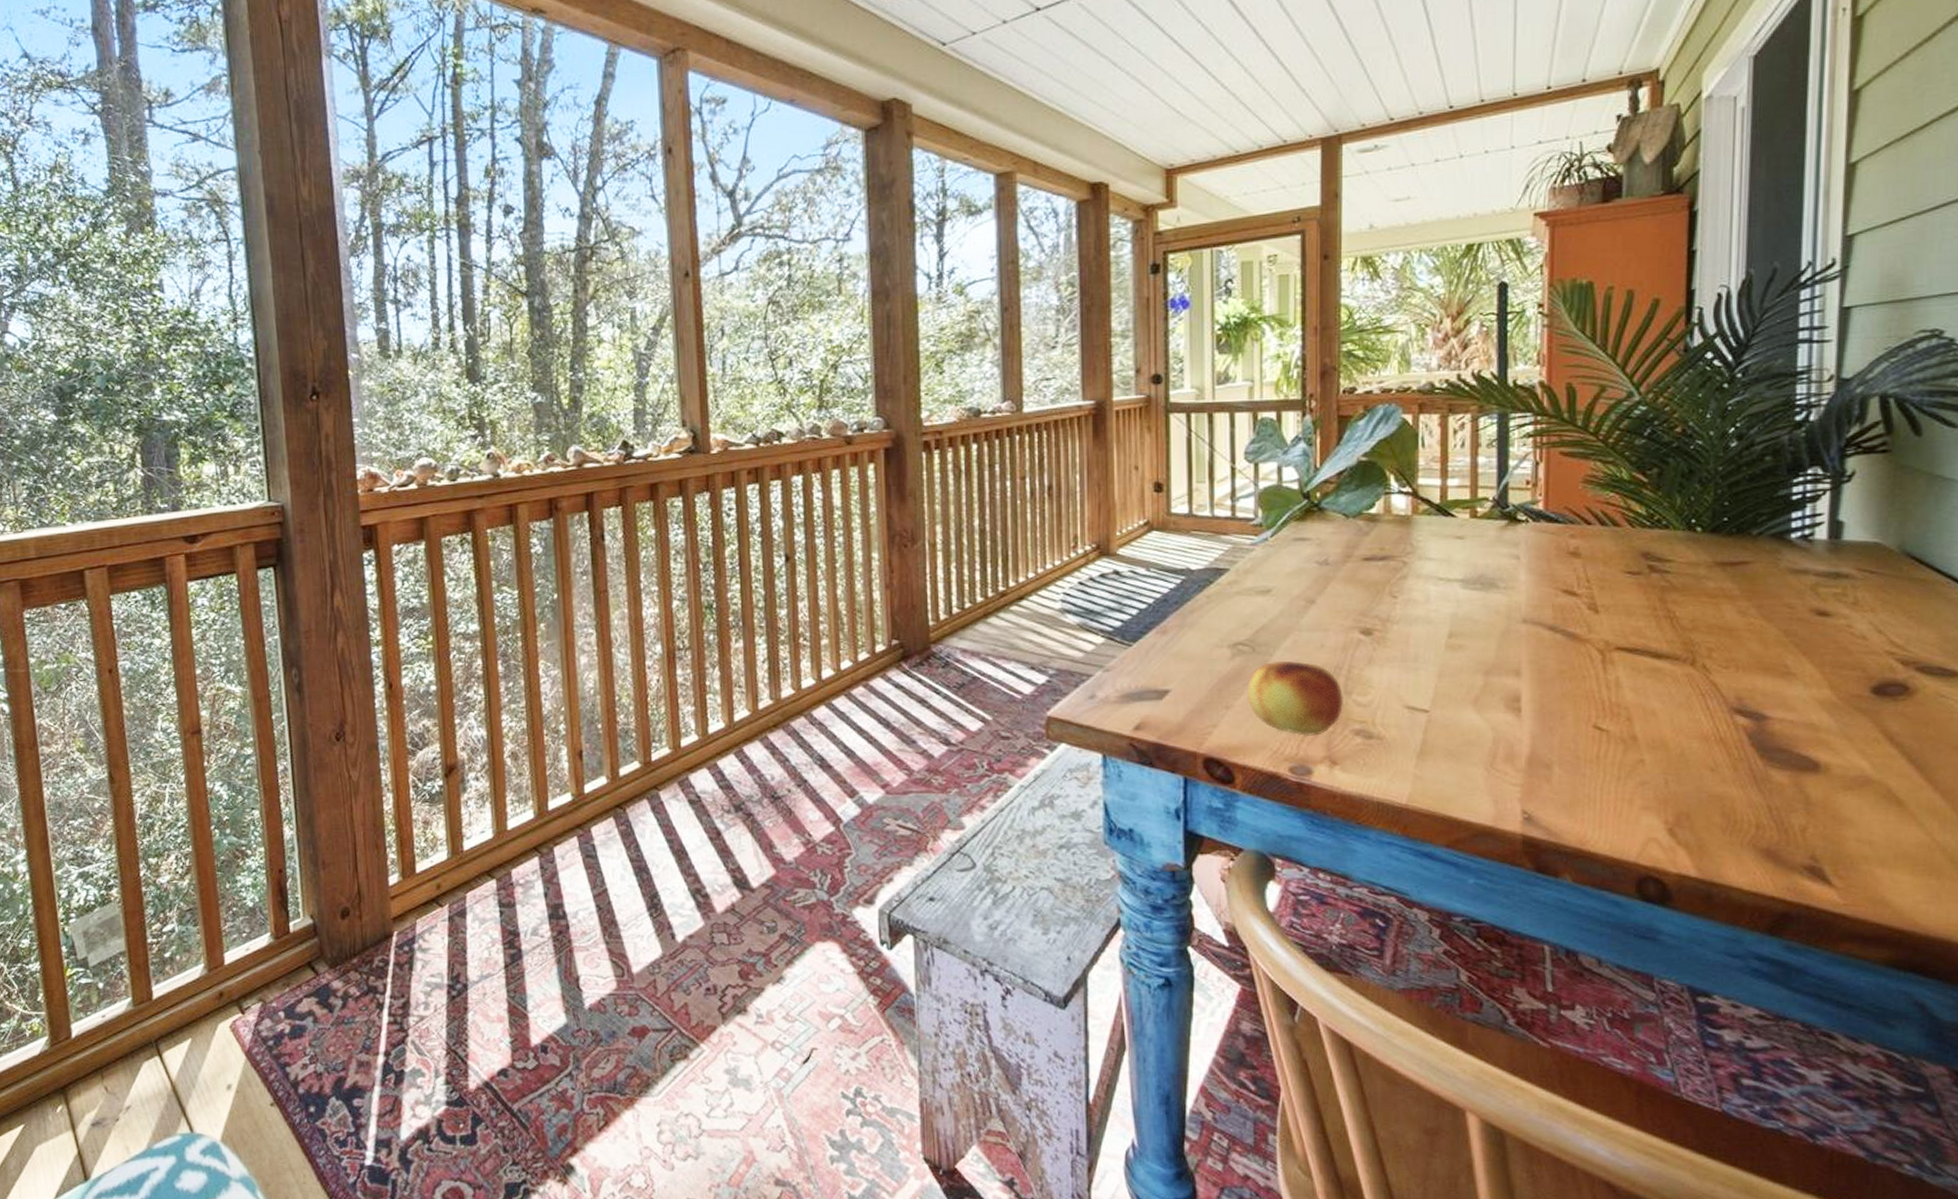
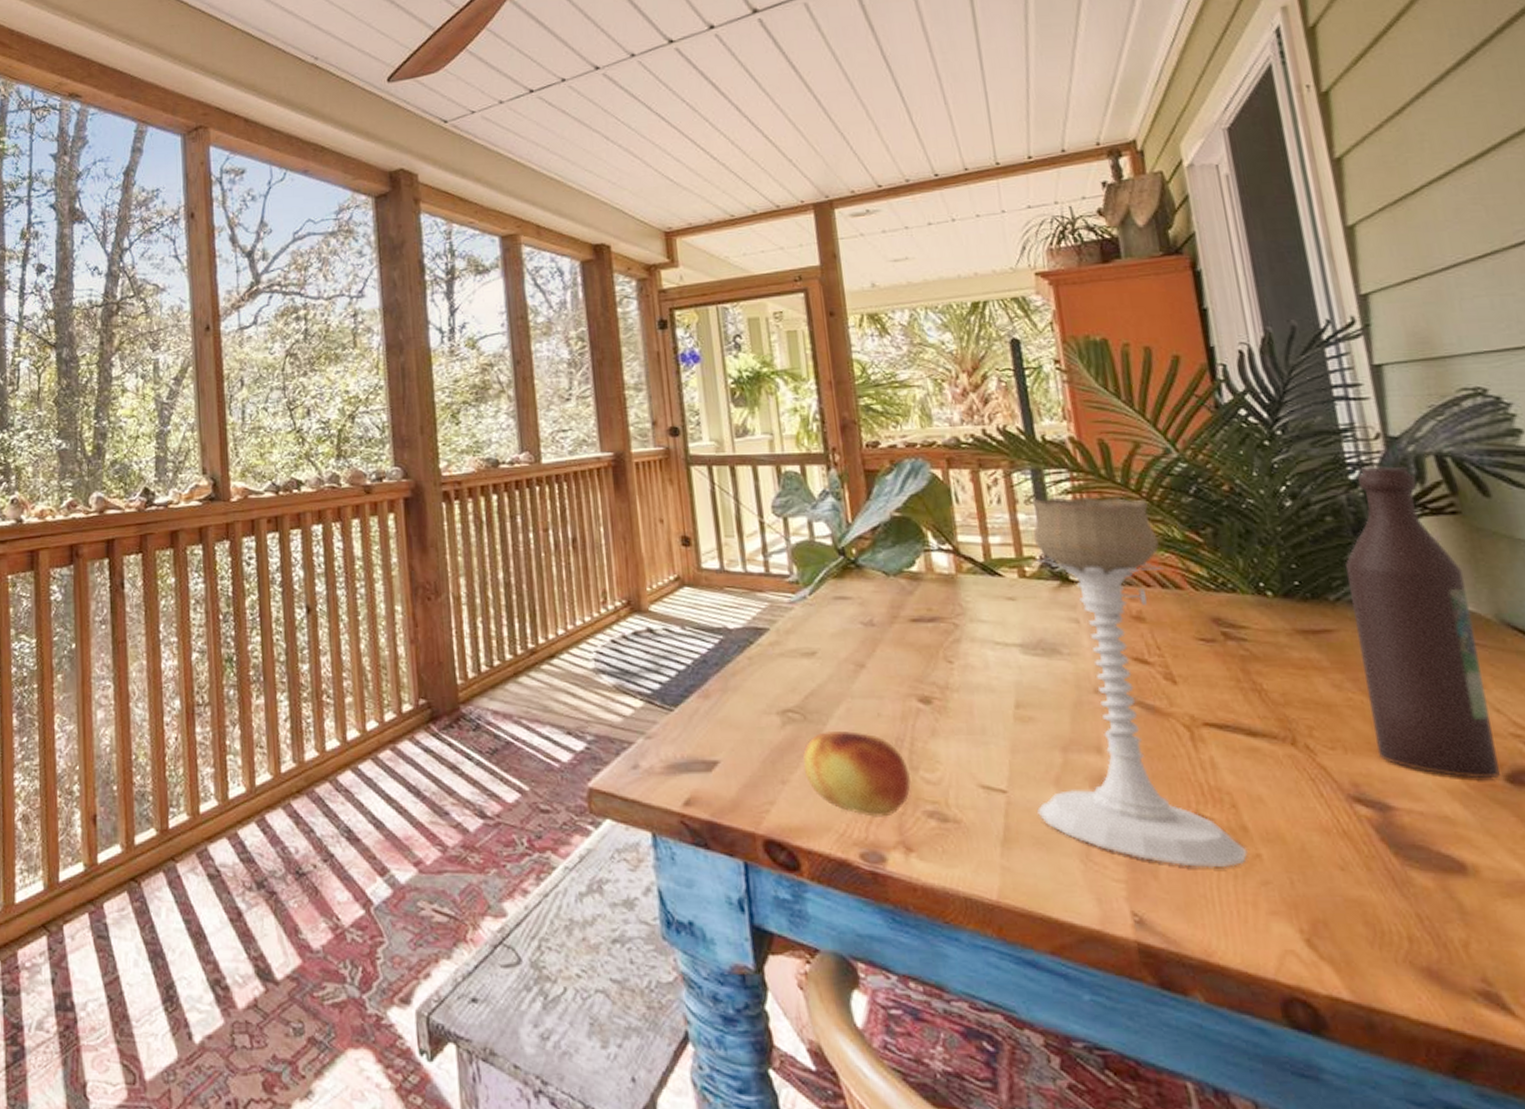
candle holder: none [1454,439,1633,772] -> present [1033,496,1248,868]
wine bottle: none [1765,407,1880,691] -> present [1345,466,1500,779]

